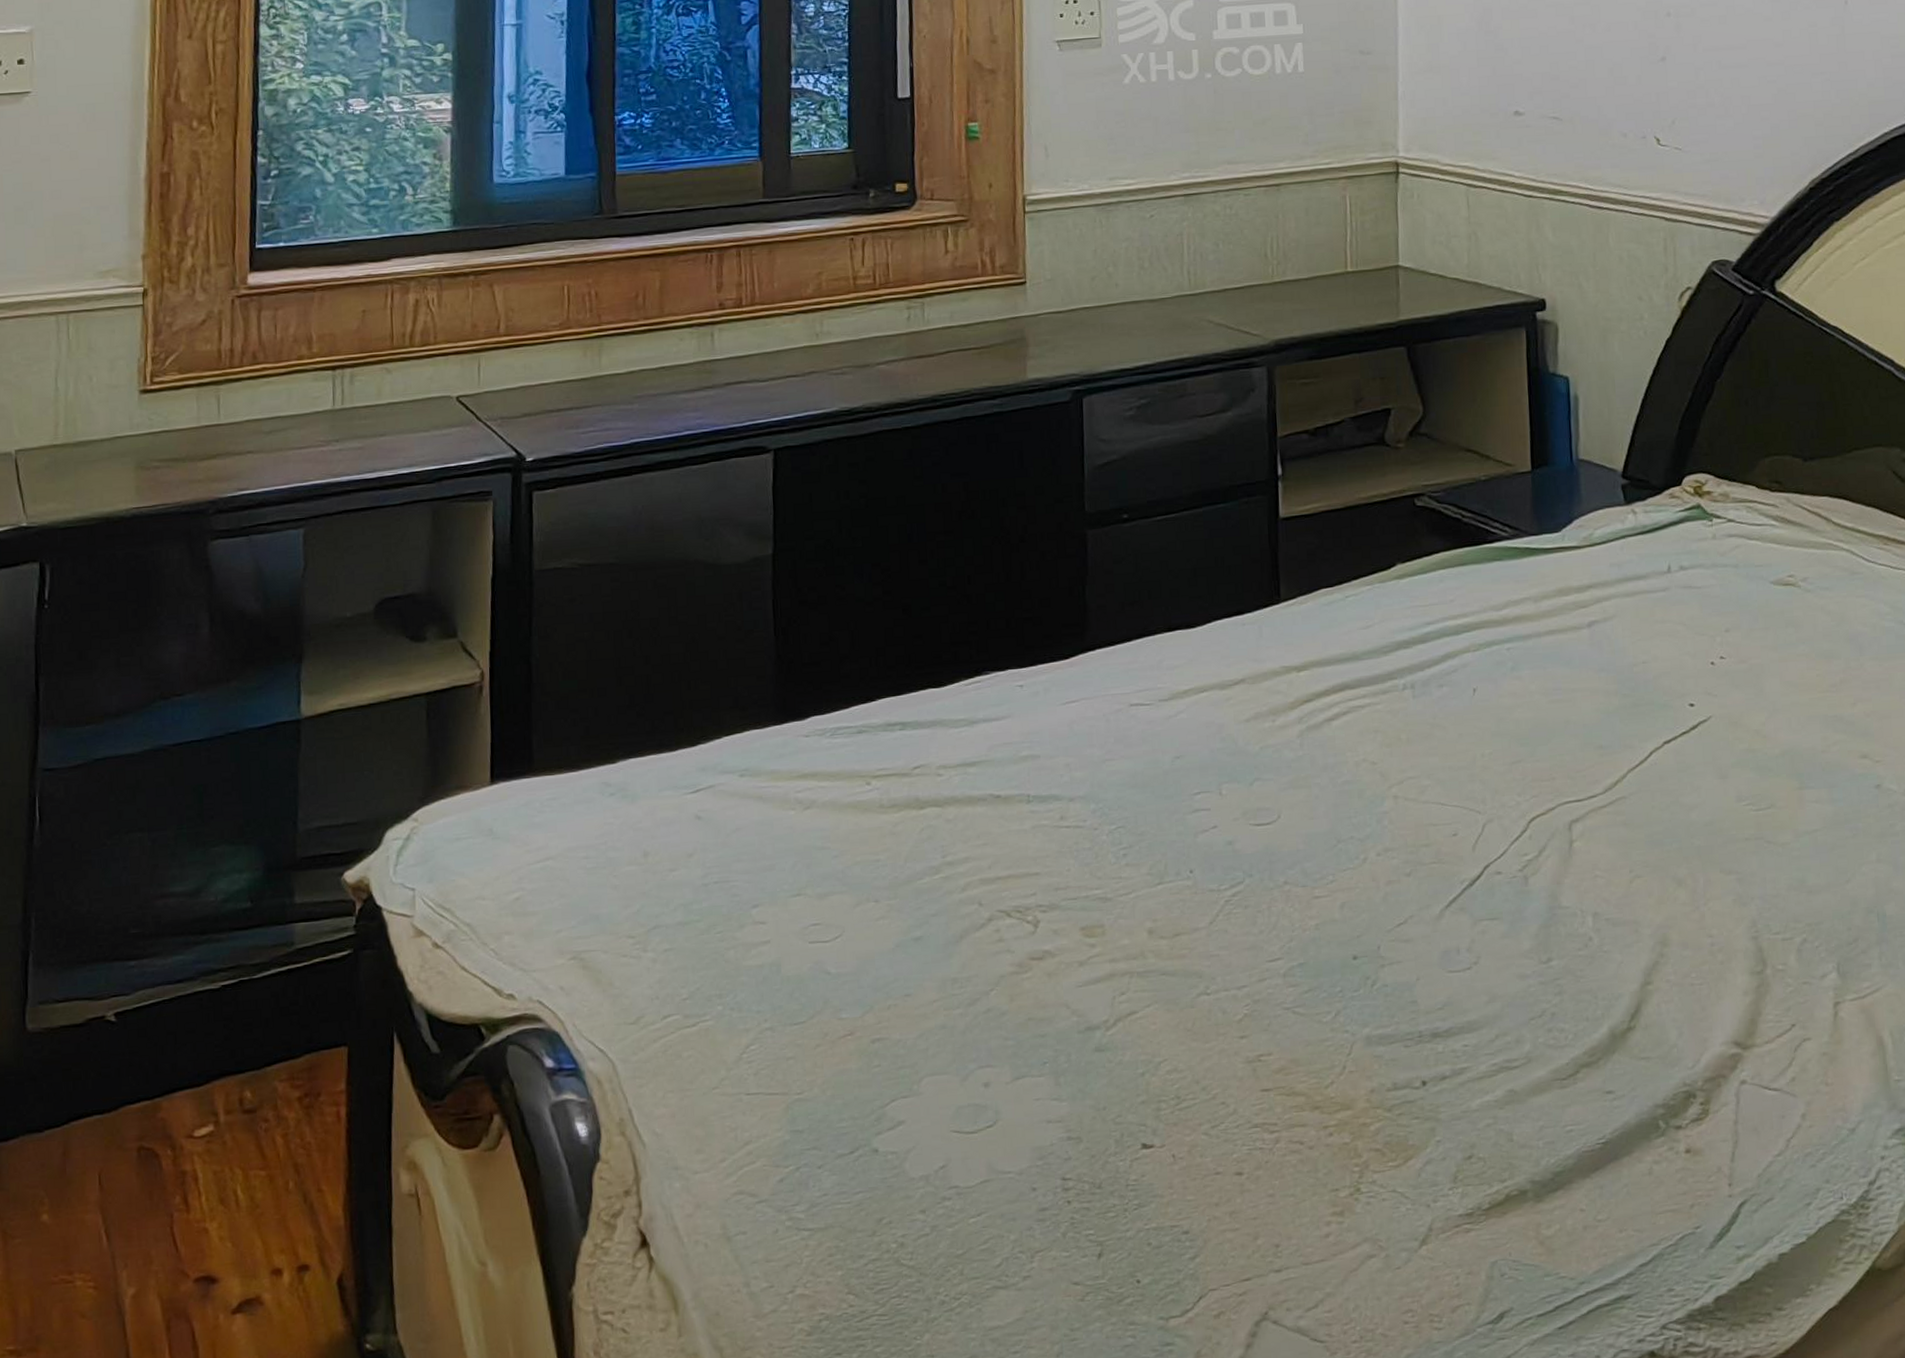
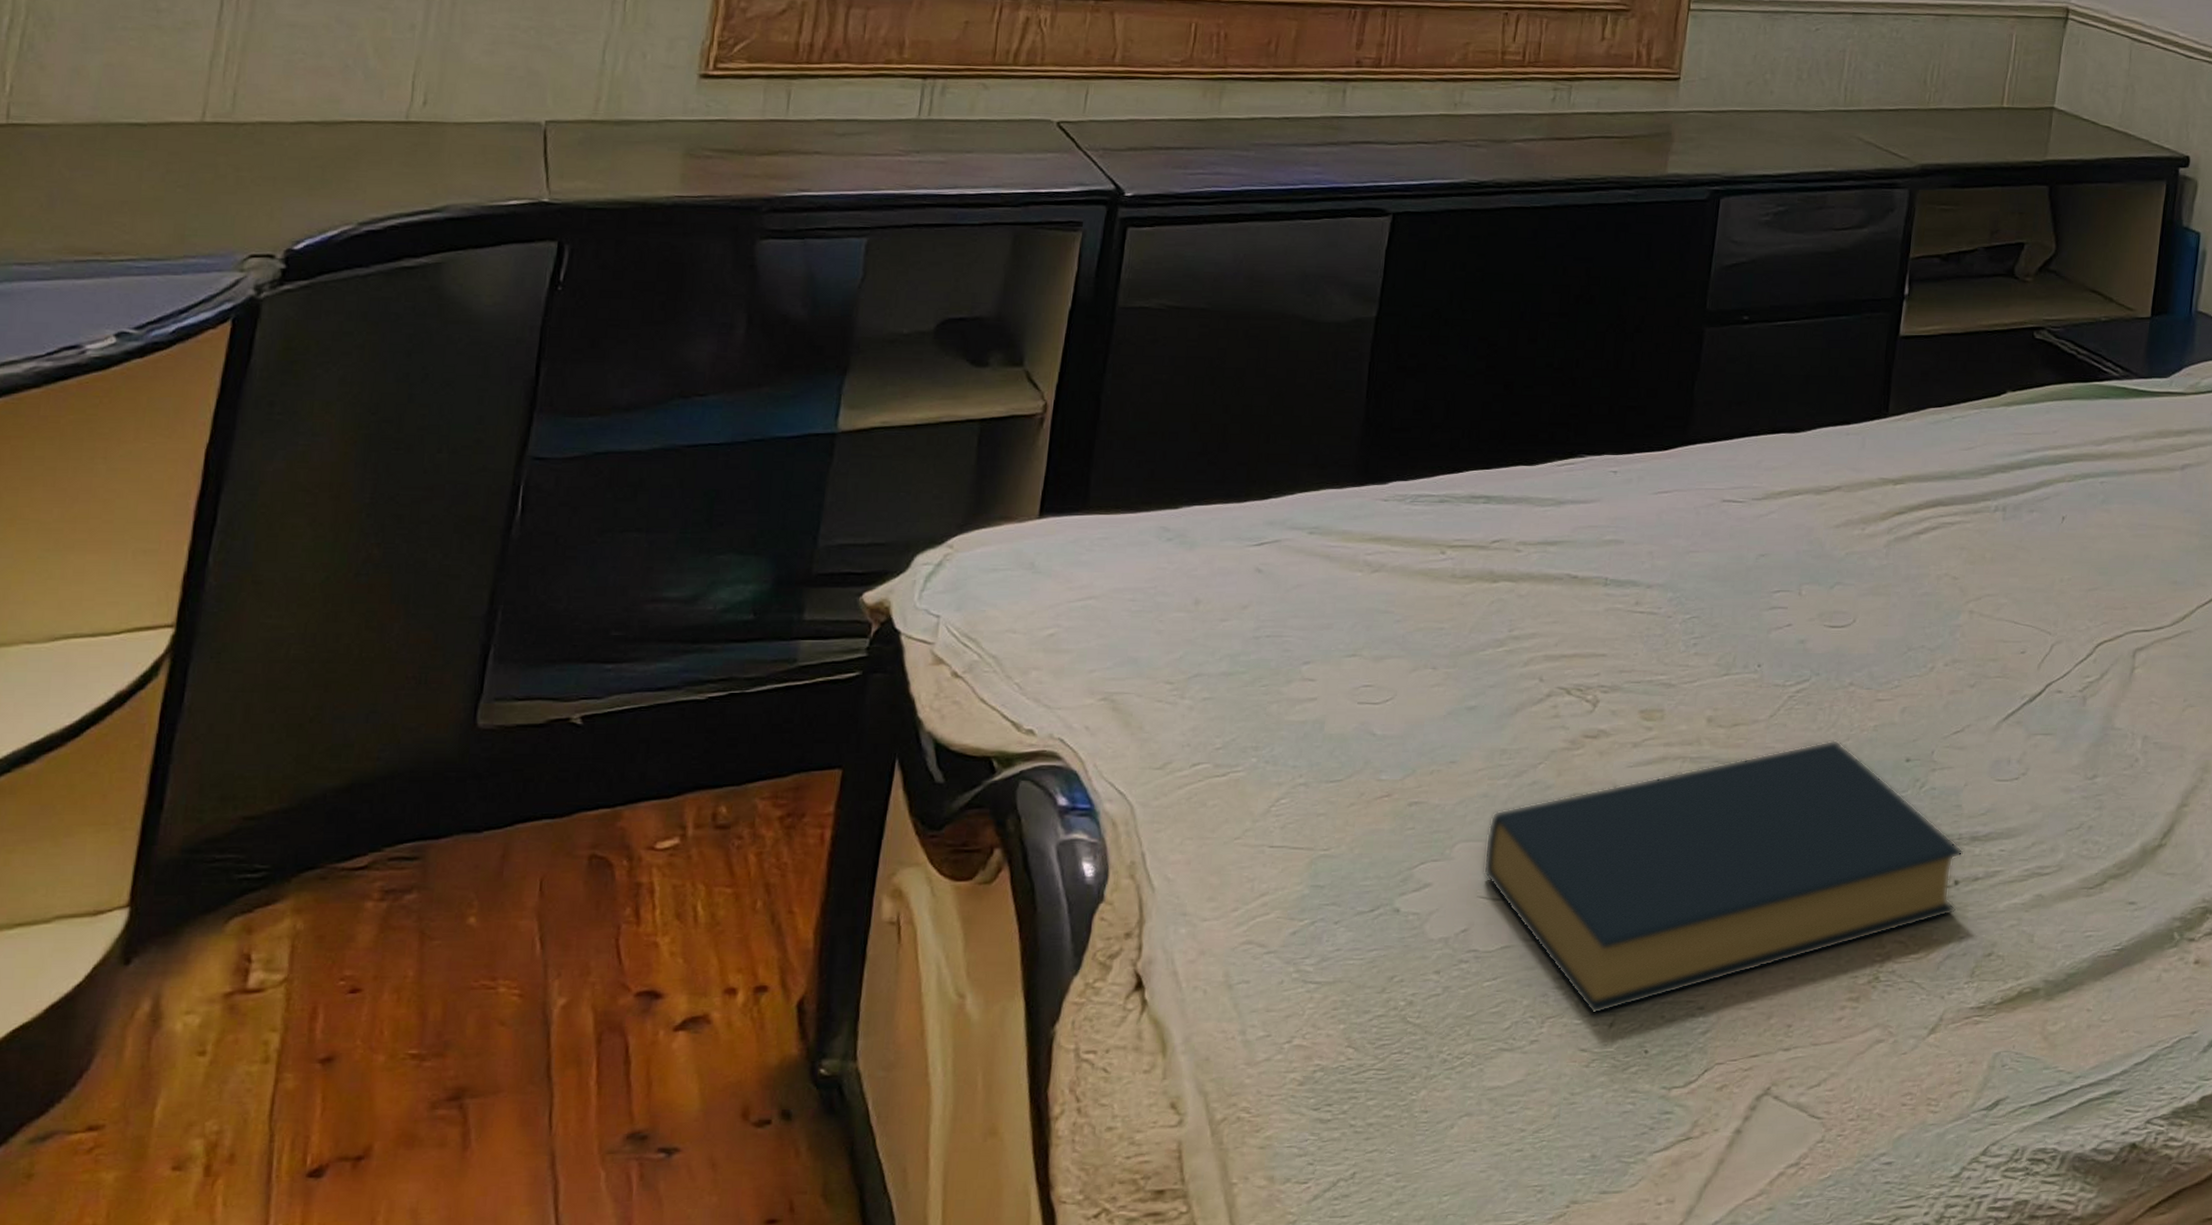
hardback book: none [950,942,1428,1245] -> present [1483,739,1964,1014]

